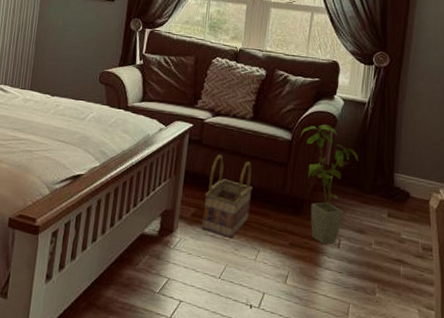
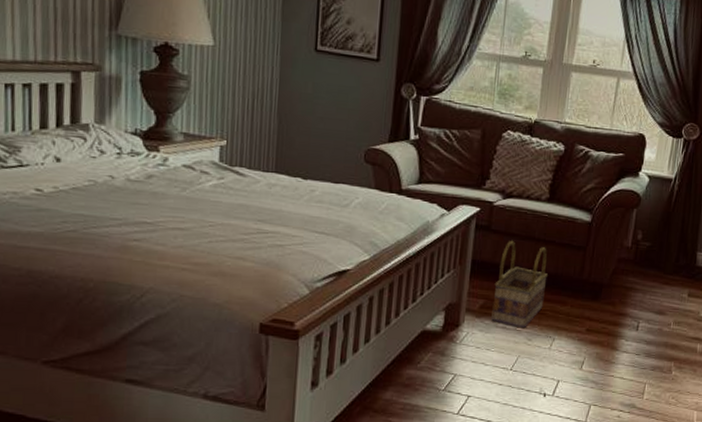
house plant: present [300,124,359,245] -> none [600,203,662,328]

